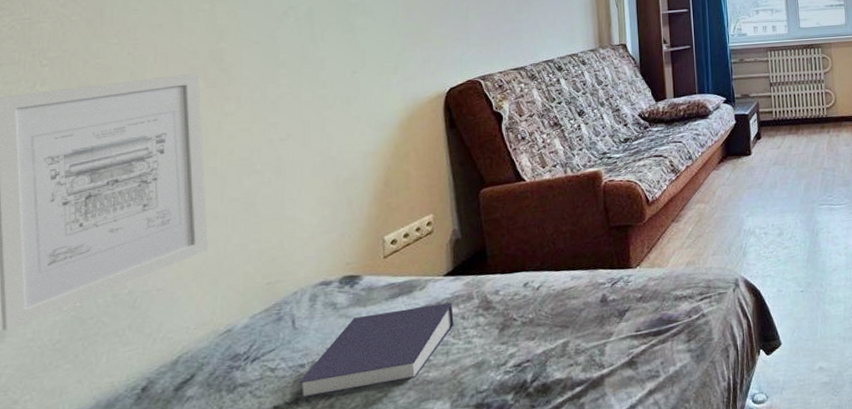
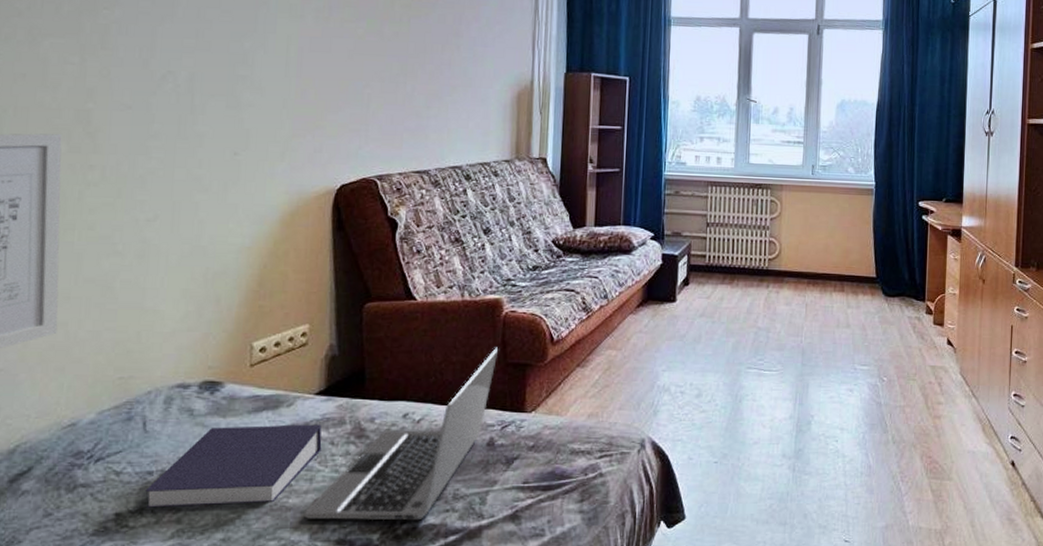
laptop: none [444,214,602,389] -> present [305,347,499,521]

